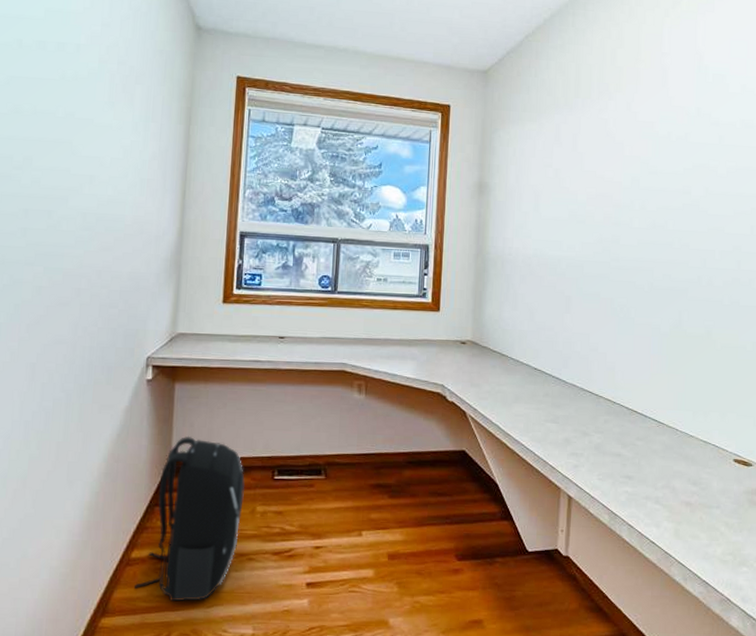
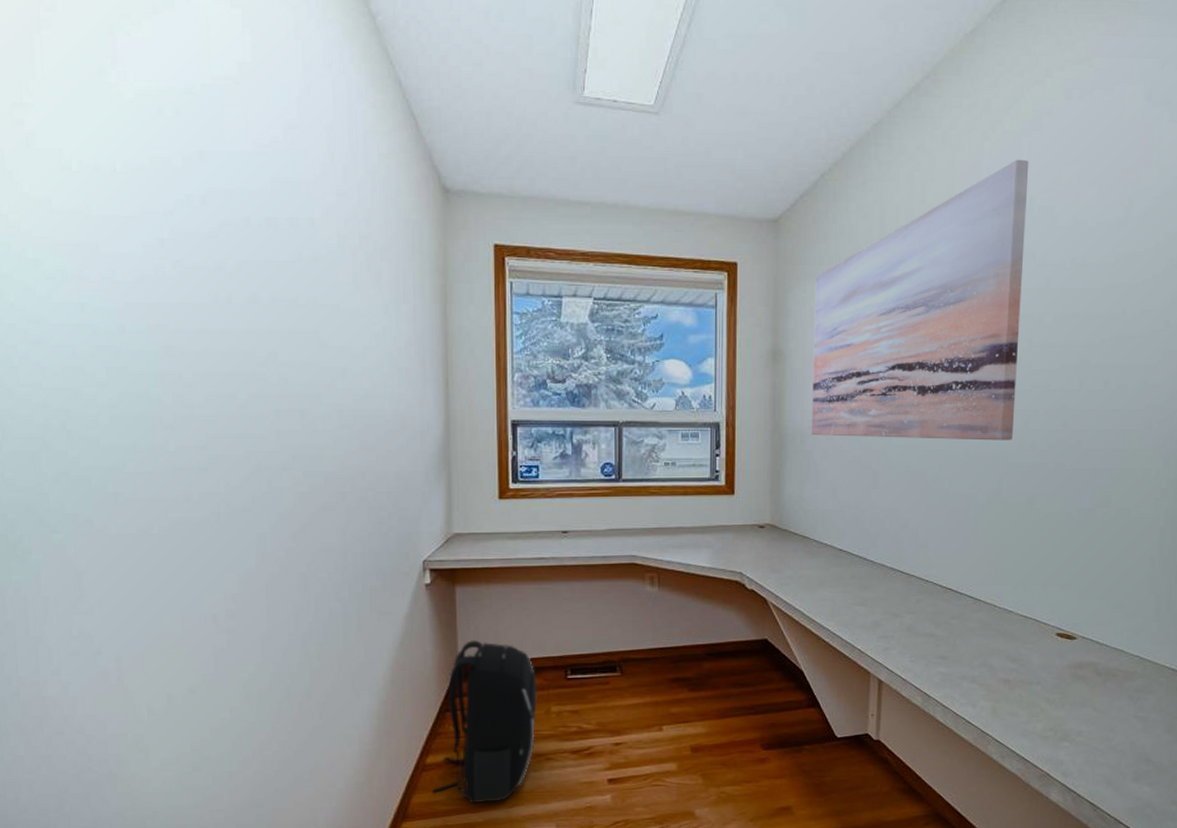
wall art: none [512,34,704,276] -> present [812,159,1029,441]

